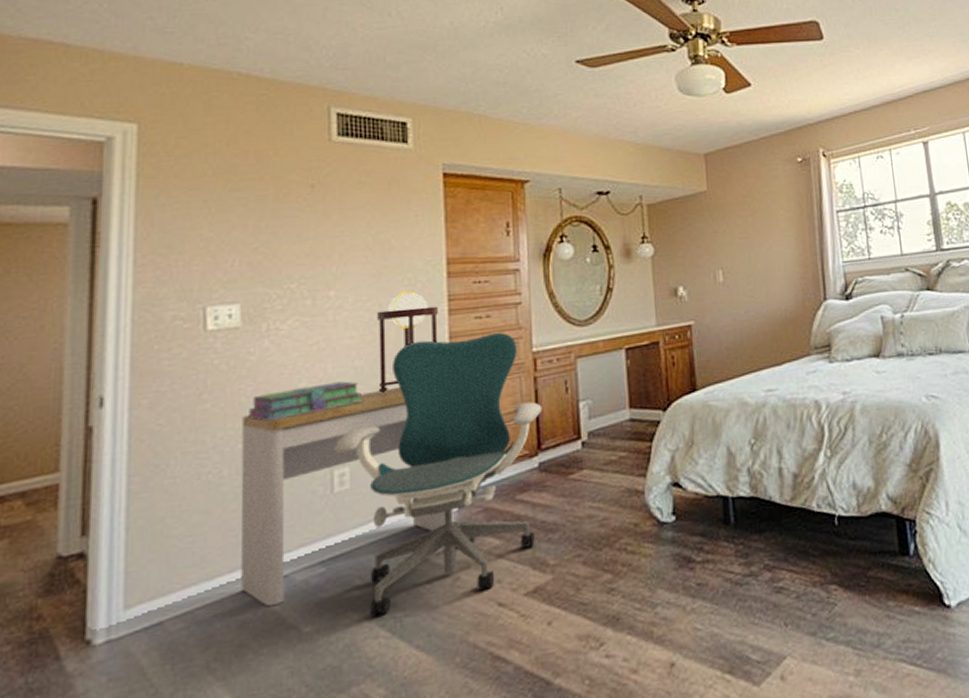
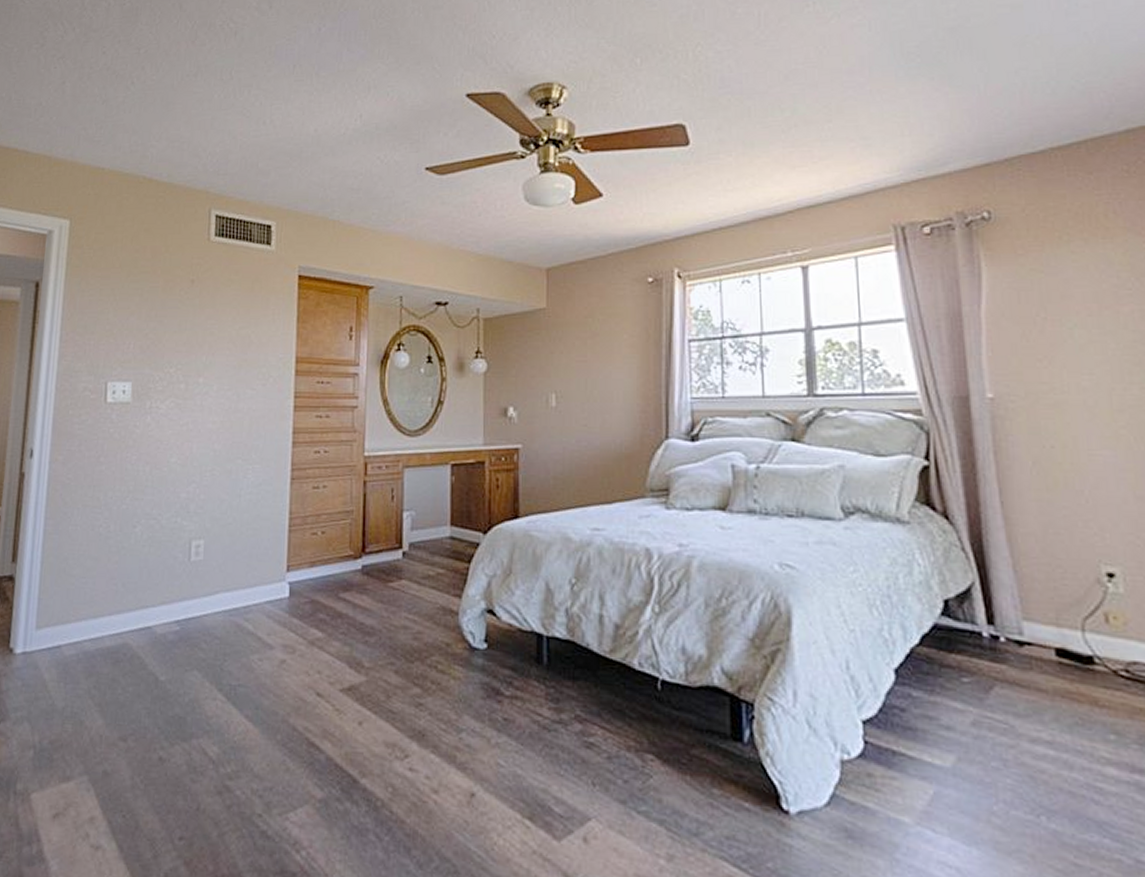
desk: present [240,386,454,607] -> none [117,473,285,652]
stack of books: present [249,381,363,421] -> none [132,461,219,489]
office chair: present [332,332,543,617] -> none [192,432,369,681]
table lamp: present [377,290,438,394] -> none [231,384,285,478]

